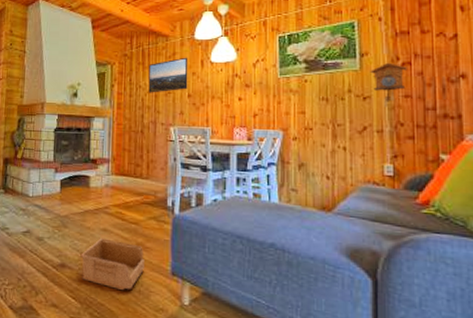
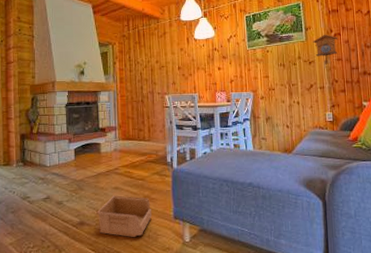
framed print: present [148,57,189,93] -> none [144,36,178,68]

